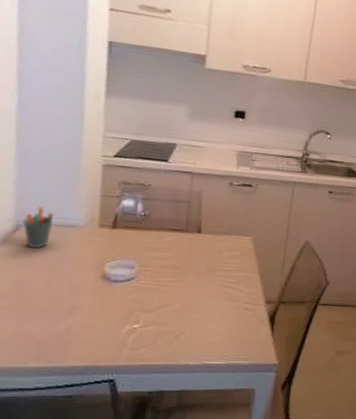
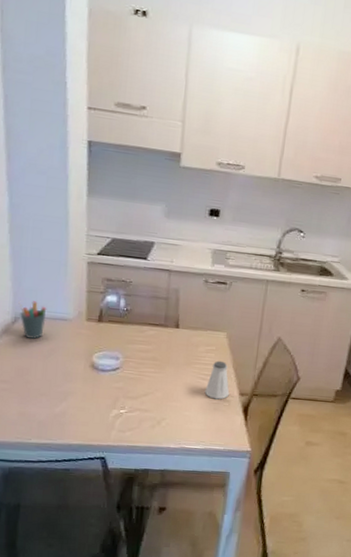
saltshaker: none [228,266,255,309] -> present [204,360,230,400]

